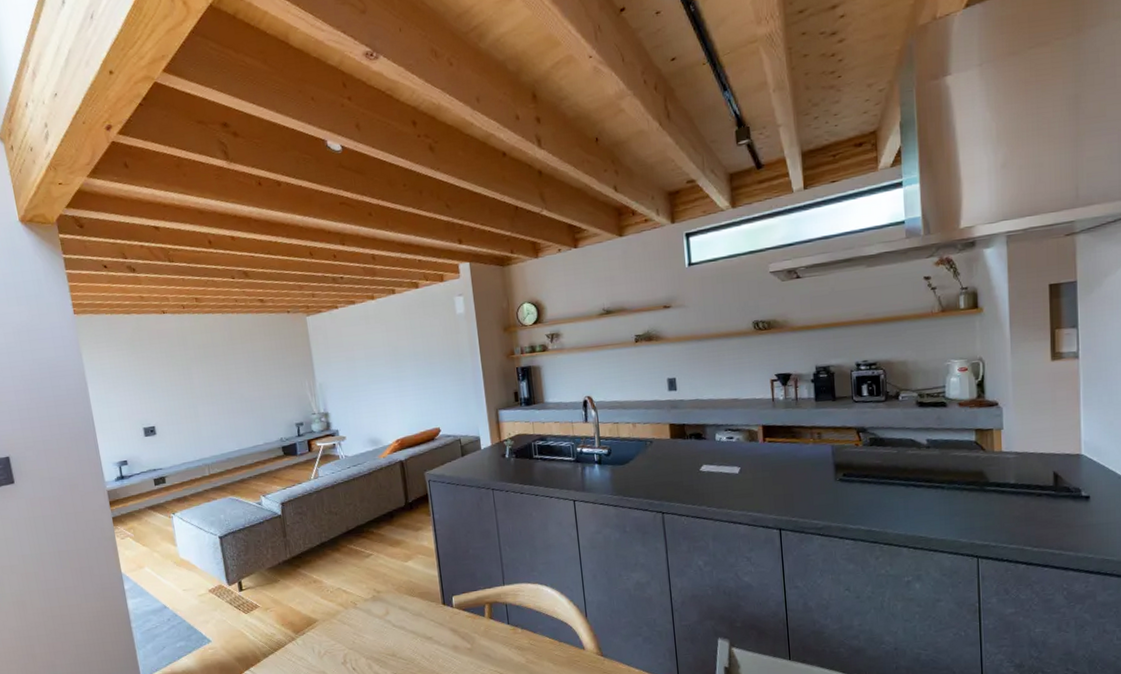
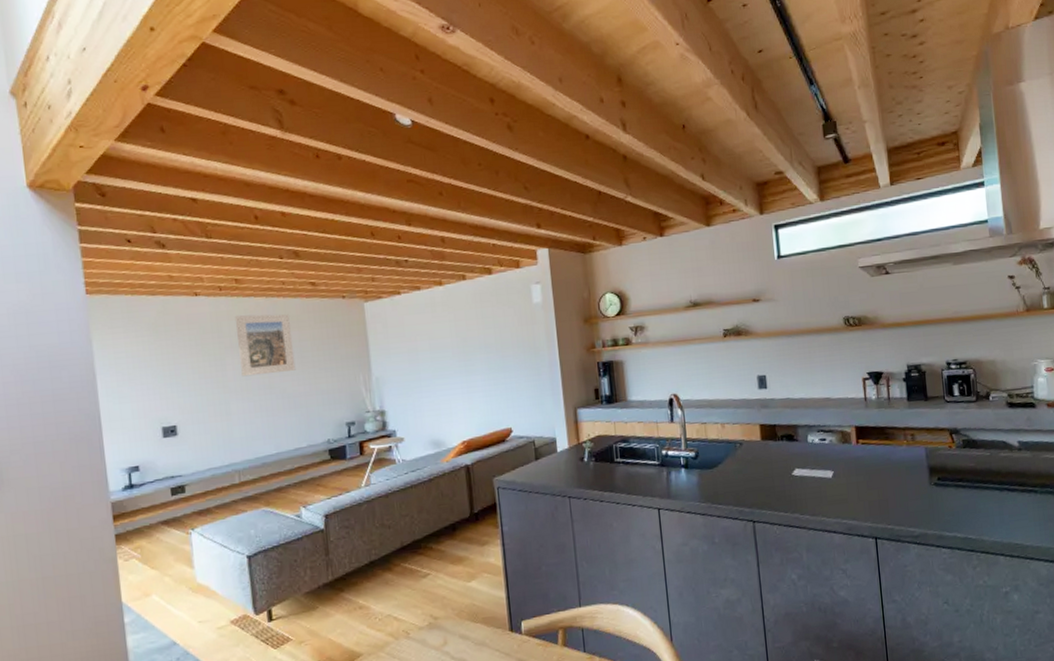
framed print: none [196,328,251,384] -> present [234,314,296,377]

